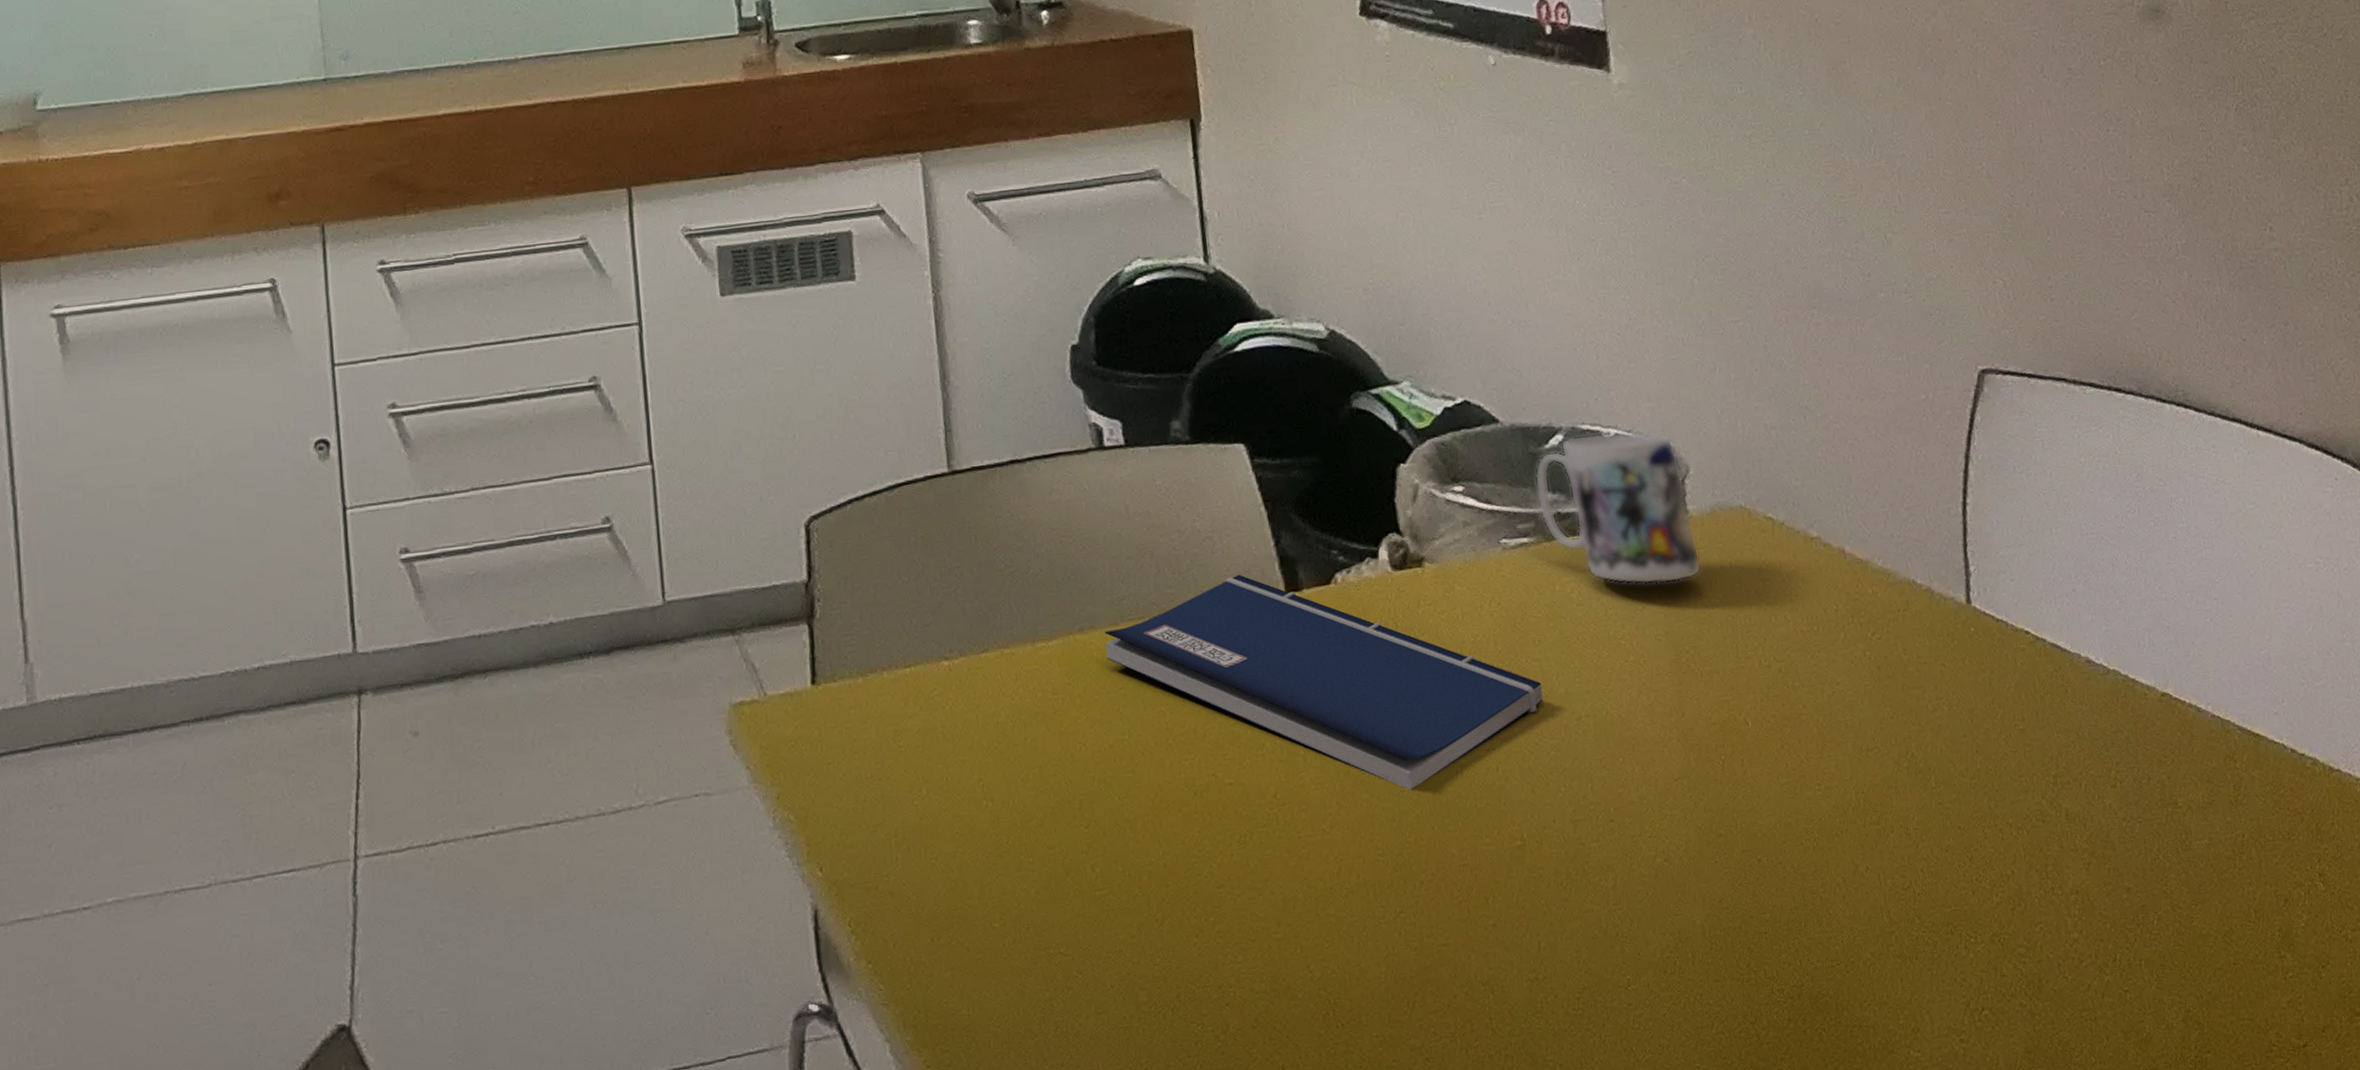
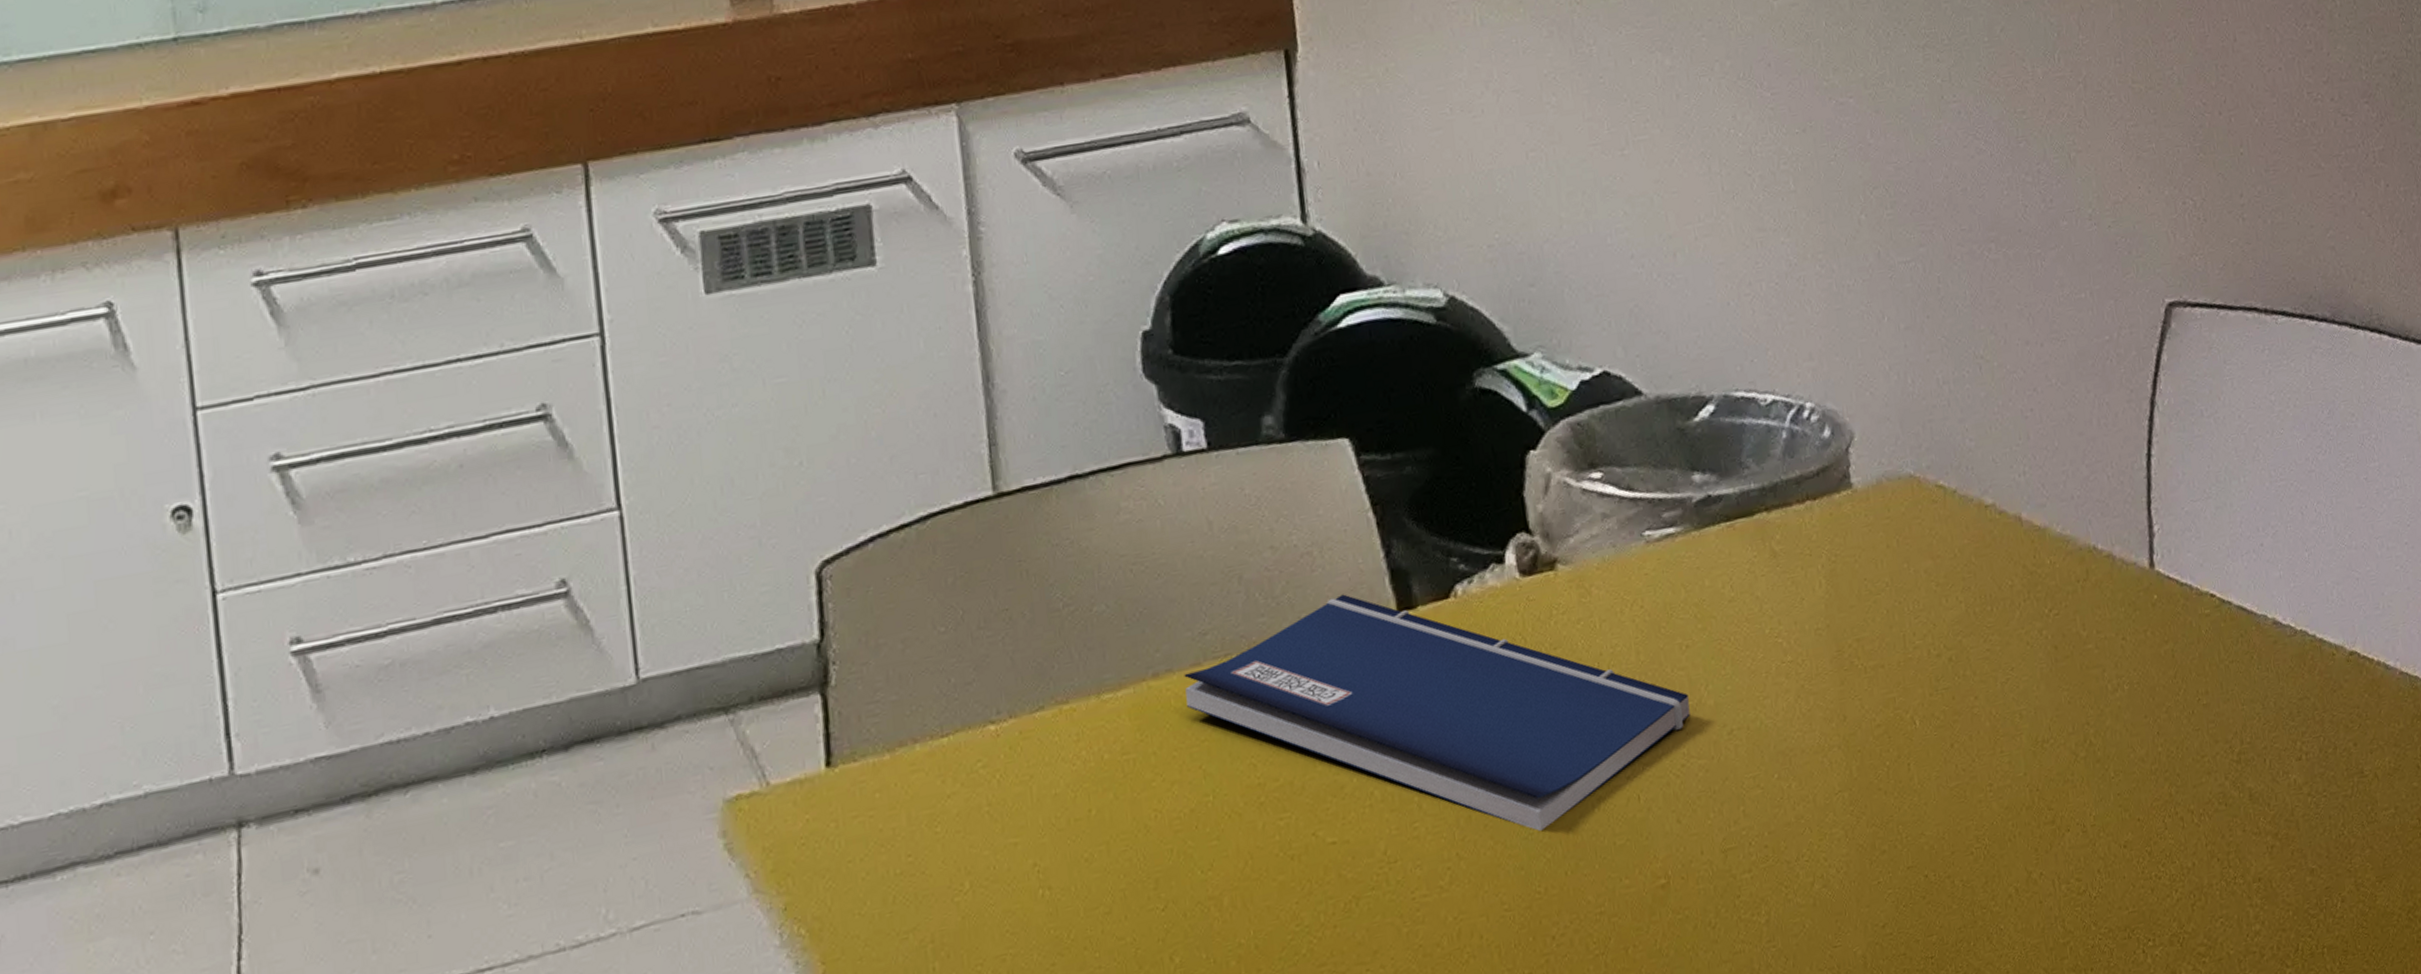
mug: present [1534,431,1702,585] -> none [1682,395,1867,574]

